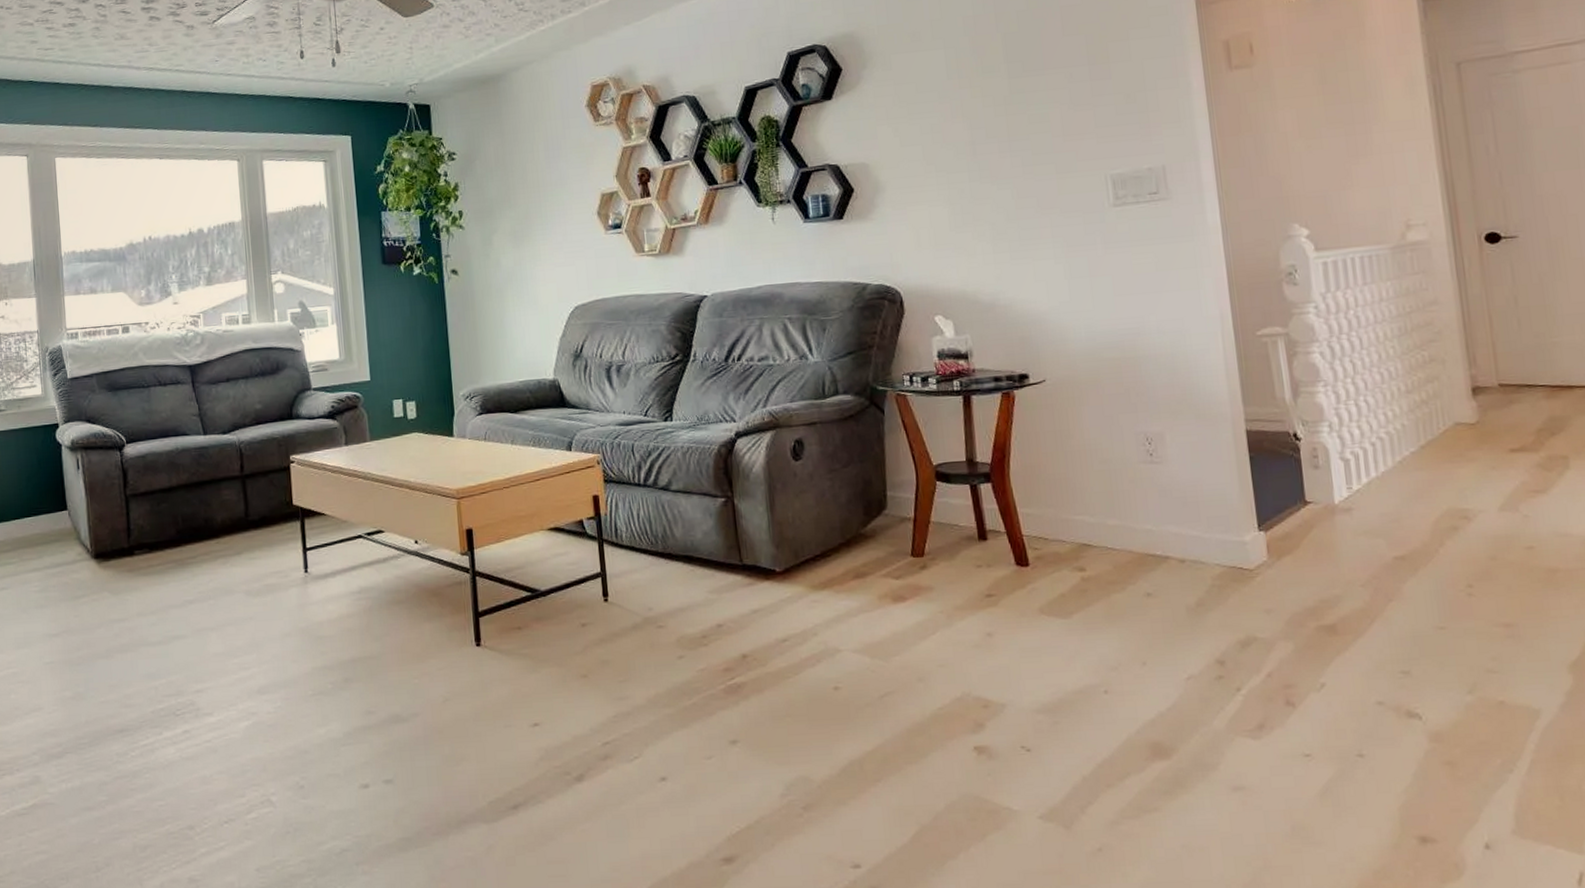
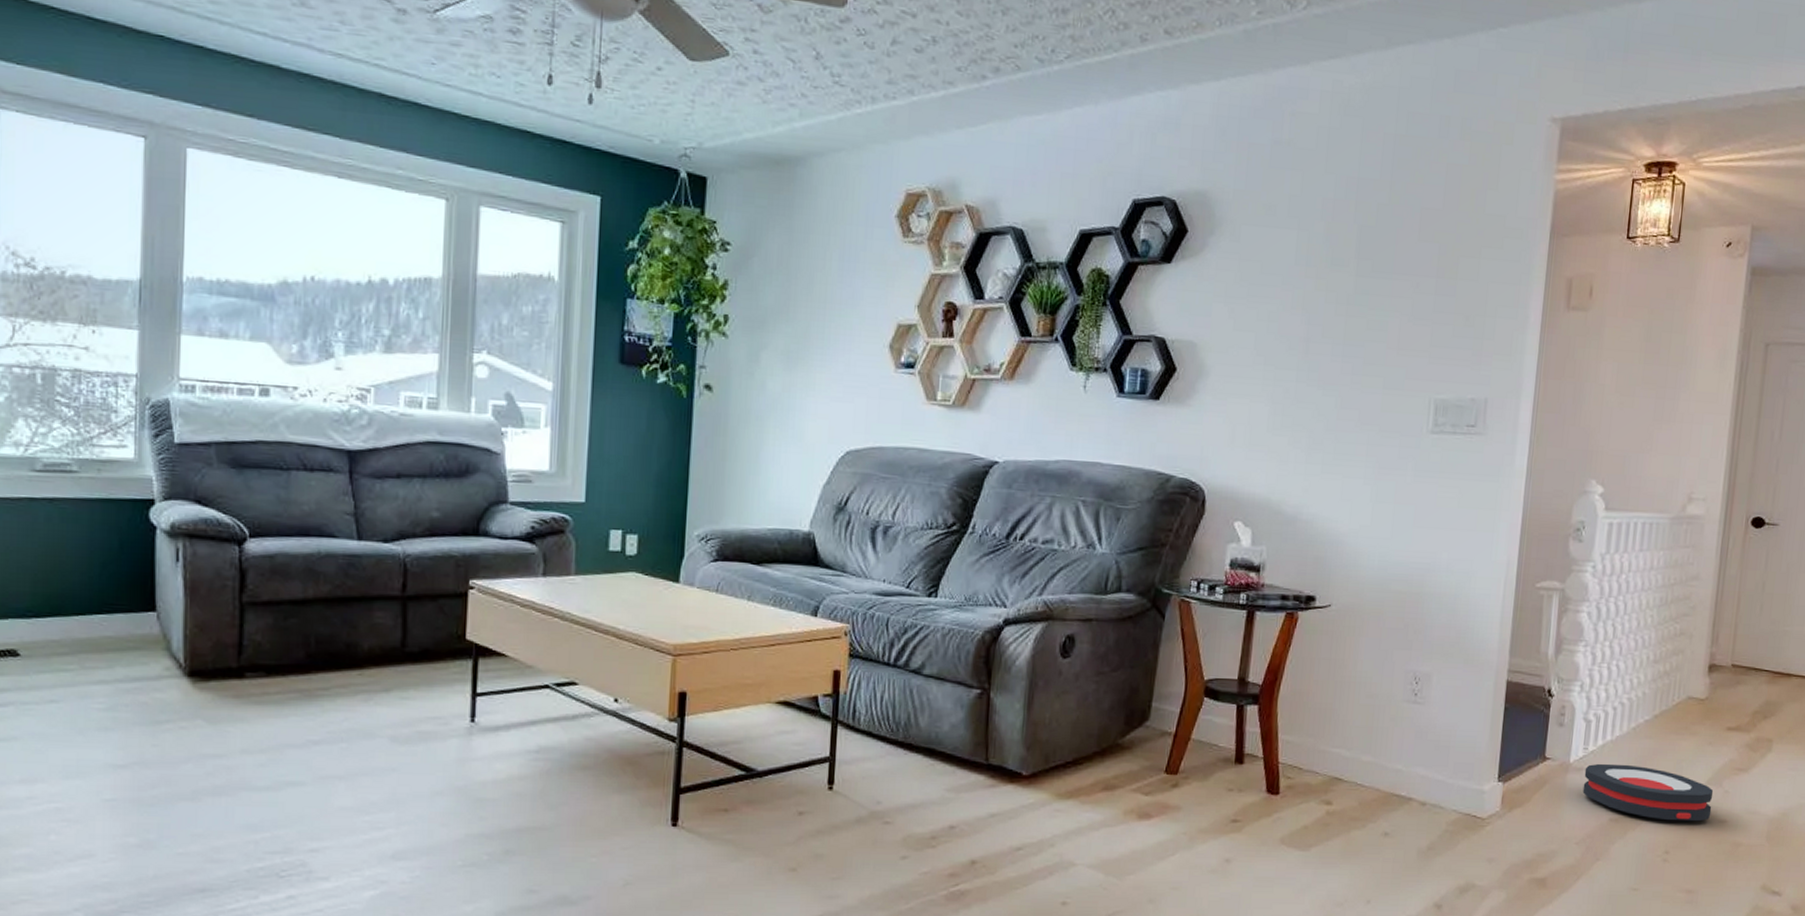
robot vacuum: none [1353,499,1514,553] -> present [1582,763,1714,822]

